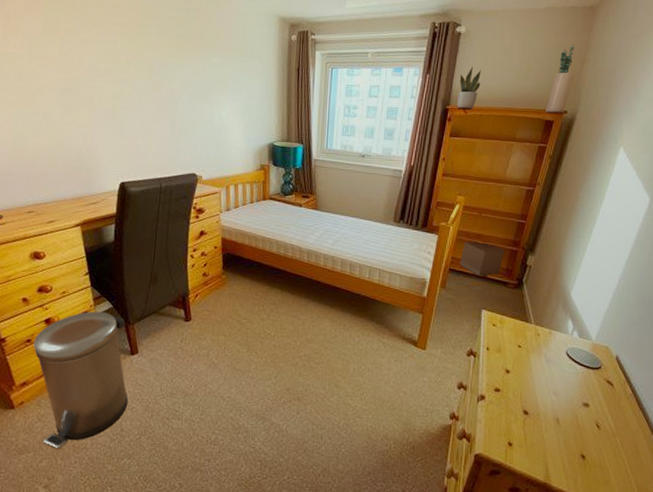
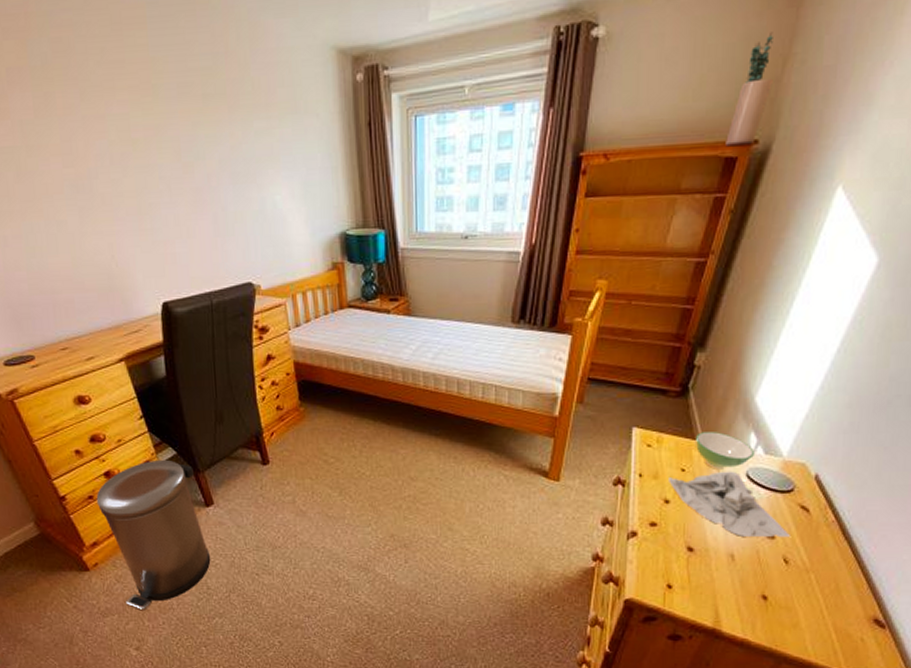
potted plant: present [456,65,481,110] -> none [594,86,629,156]
decorative box: present [459,240,505,276] -> none [601,337,664,385]
tissue: none [509,349,600,407] -> present [669,471,790,538]
bowl: none [529,317,572,348] -> present [696,432,756,469]

